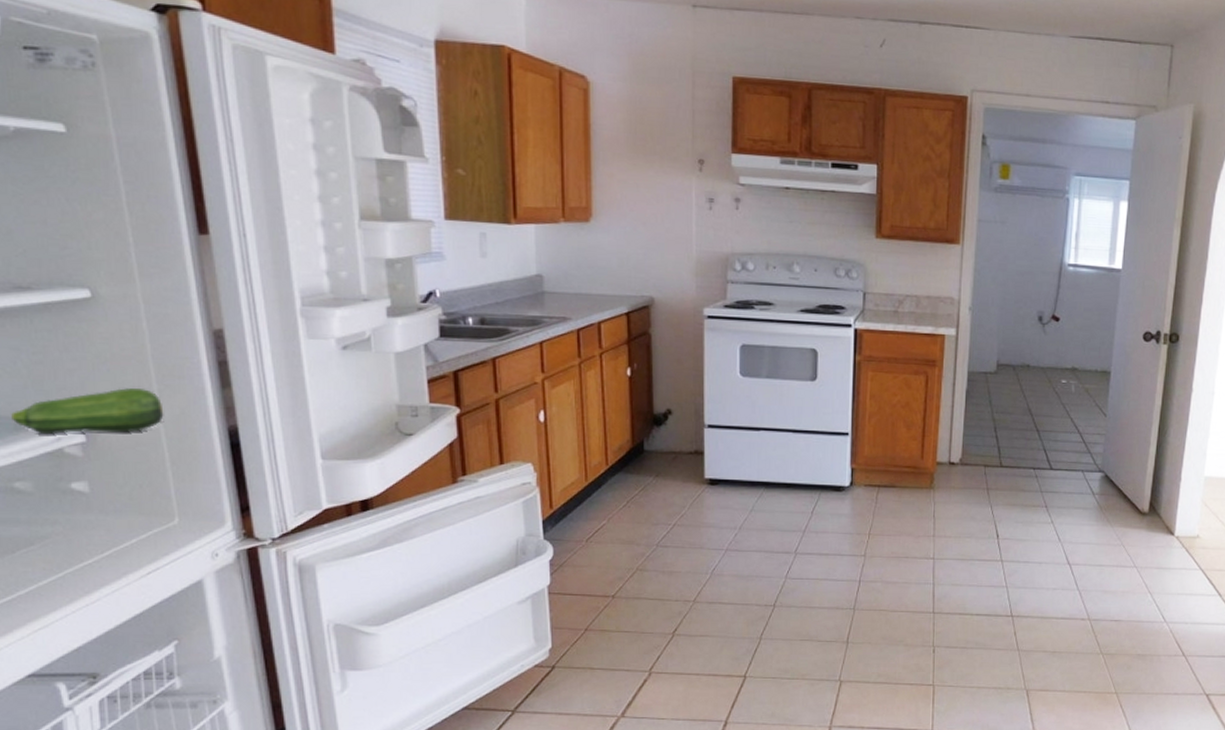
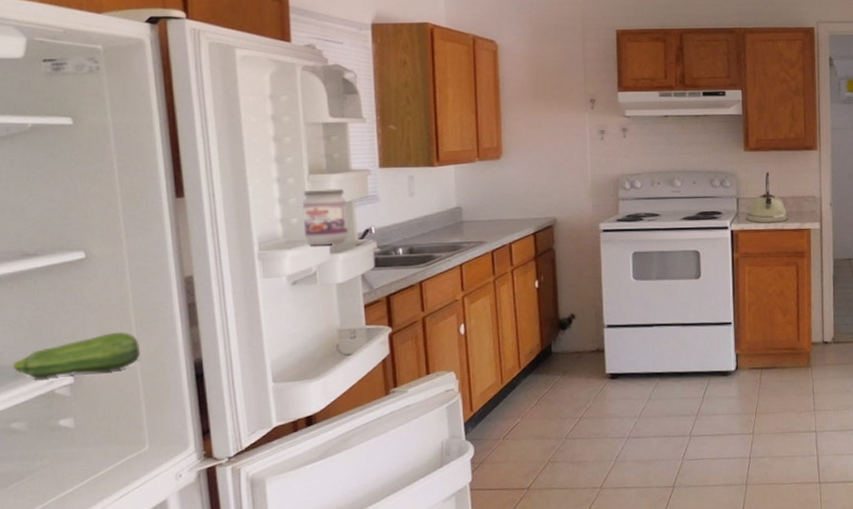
jam: none [352,238,409,307] -> present [302,188,349,246]
kettle: none [873,264,921,325] -> present [746,171,789,224]

